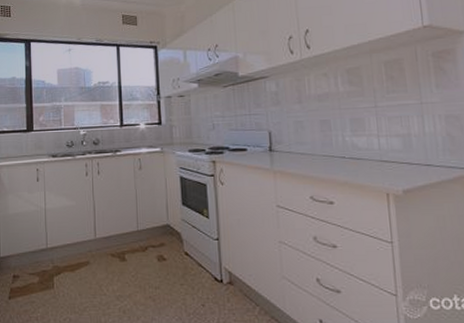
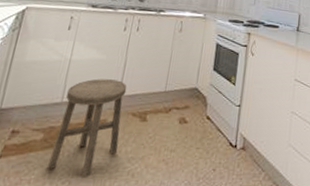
stool: none [48,224,106,314] -> present [47,78,127,177]

